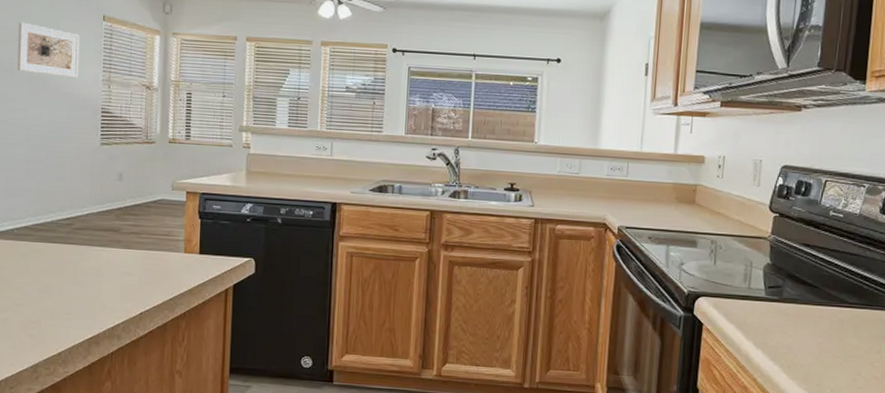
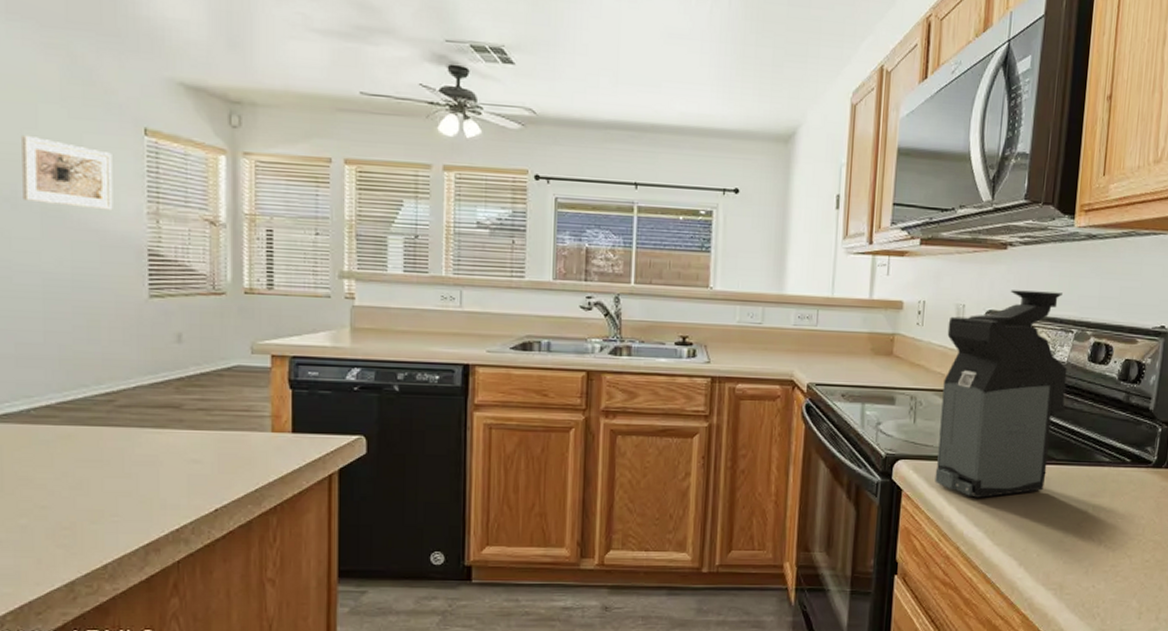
coffee maker: none [733,147,860,335] -> present [935,290,1067,498]

